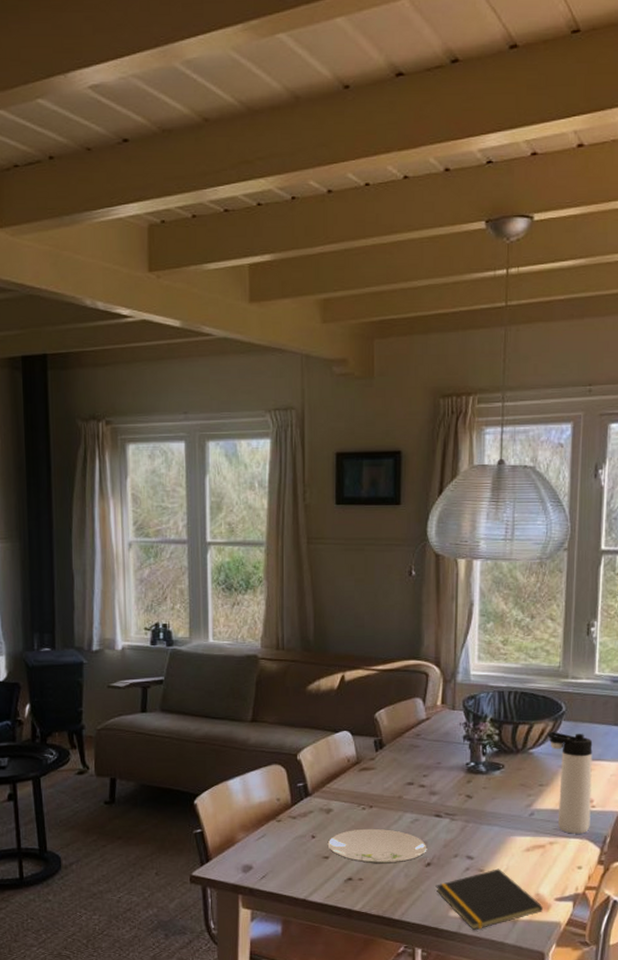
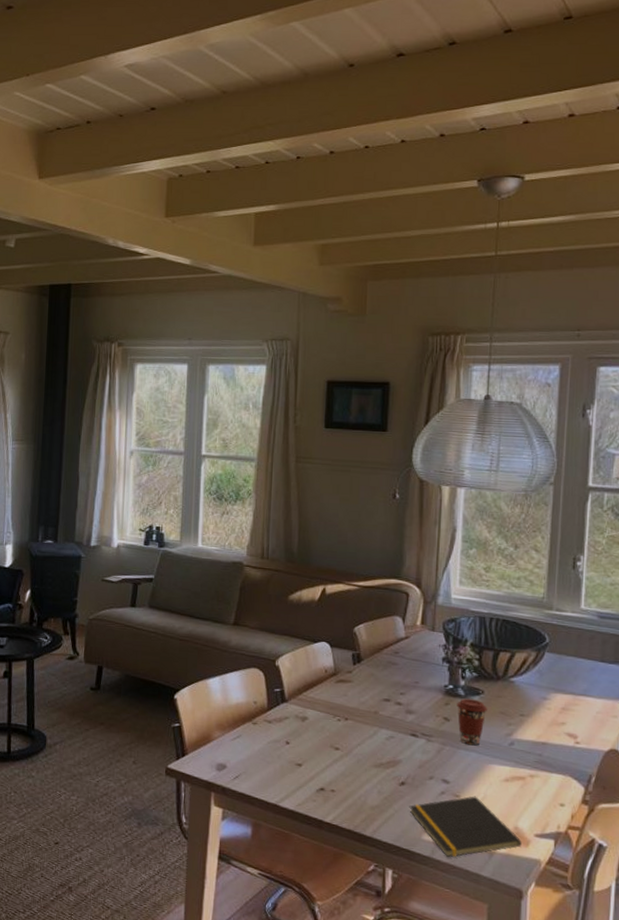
plate: present [327,828,427,864] -> none [301,740,402,779]
coffee cup: none [478,774,508,820] -> present [457,698,487,746]
thermos bottle: present [547,731,593,834] -> none [529,661,578,770]

